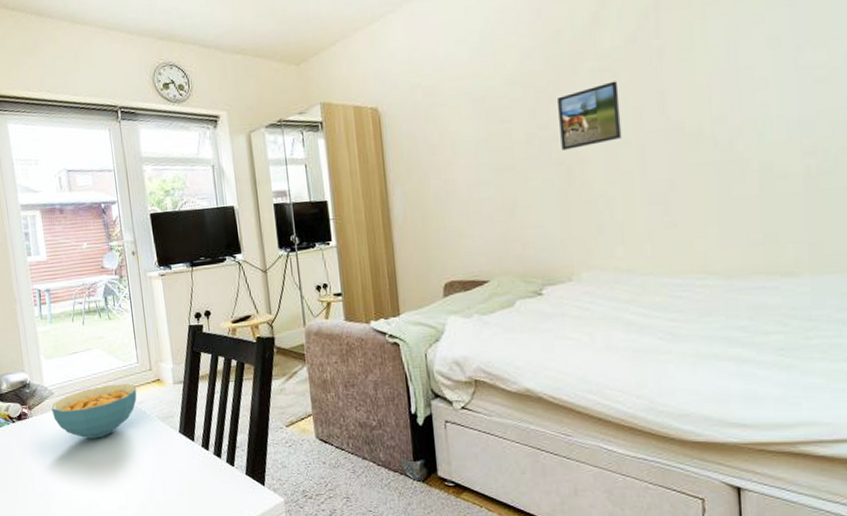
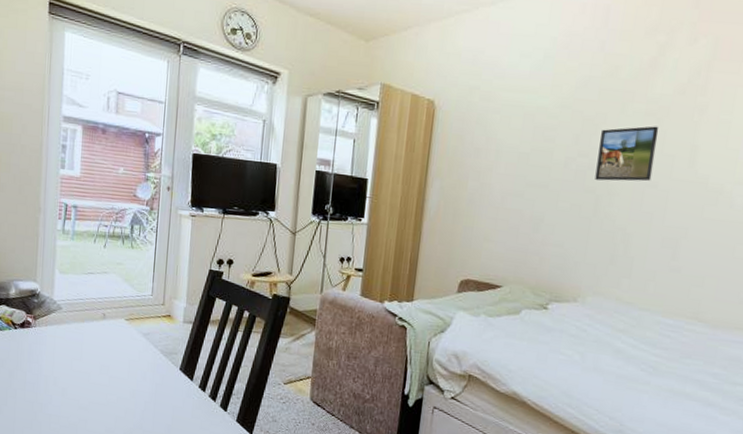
cereal bowl: present [51,383,137,439] -> none [56,310,146,360]

